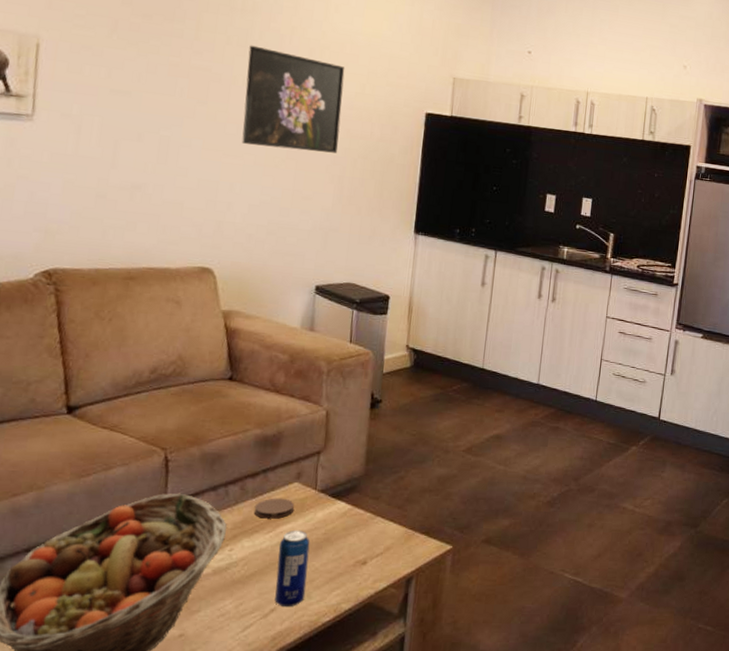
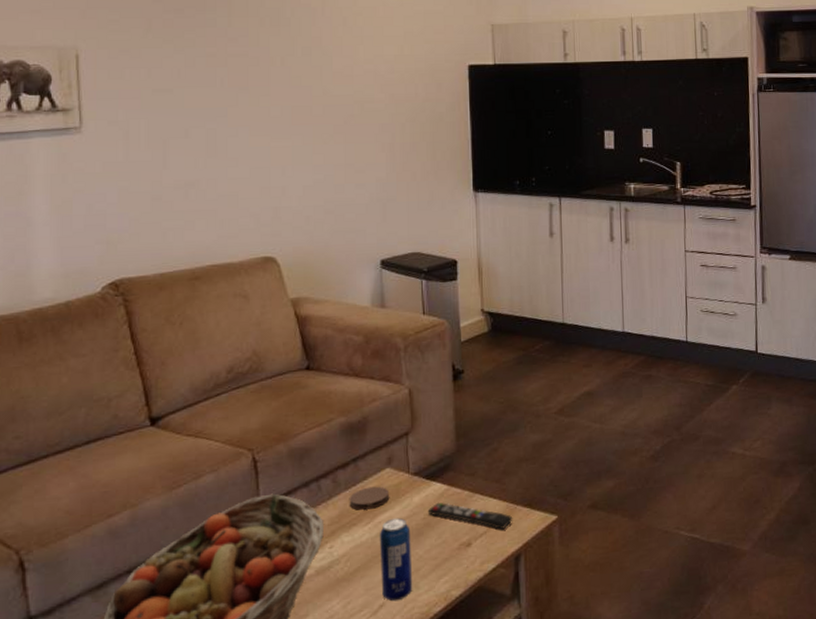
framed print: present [241,45,345,153] -> none [283,23,385,124]
remote control: none [329,520,410,553] -> present [427,502,513,530]

